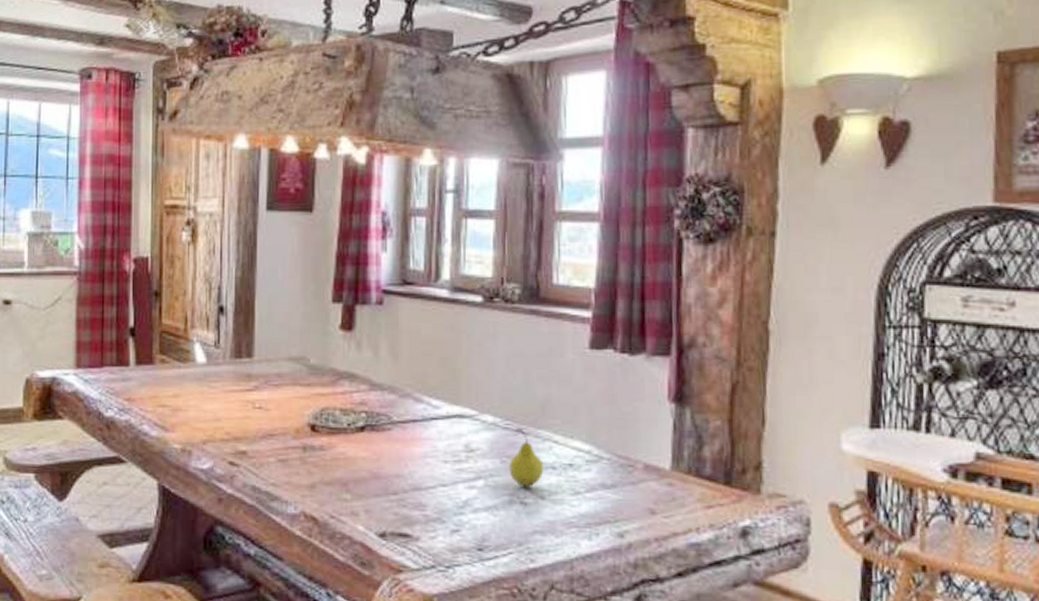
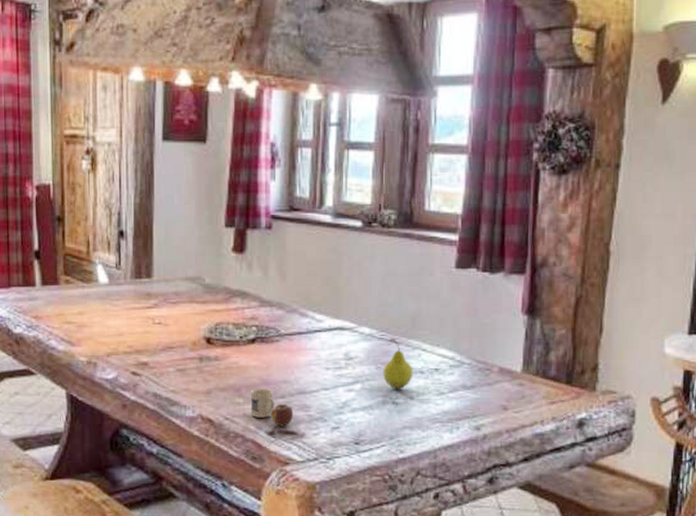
mug: none [359,482,408,528] -> present [250,388,294,427]

